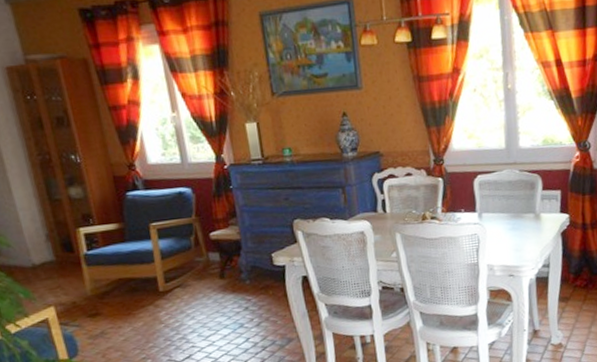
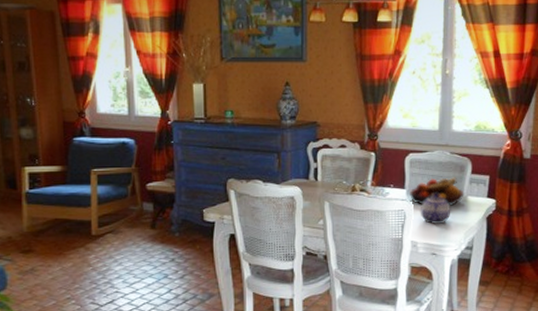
fruit bowl: none [481,195,536,227] -> present [410,177,463,206]
teapot: none [494,214,525,245] -> present [421,194,451,224]

